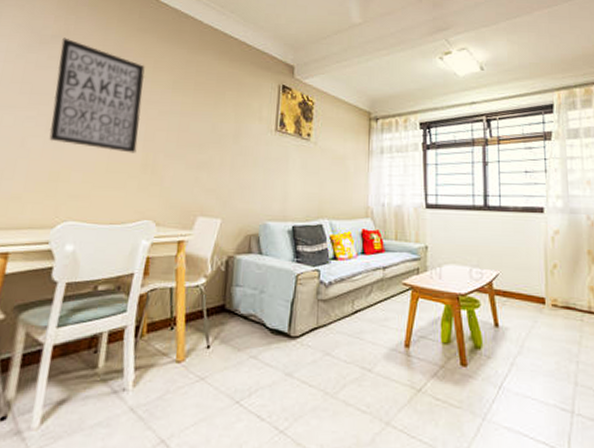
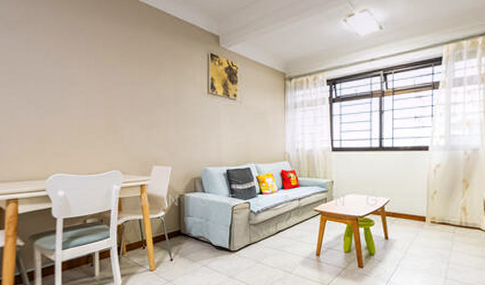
wall art: present [49,37,145,153] -> none [26,22,100,118]

